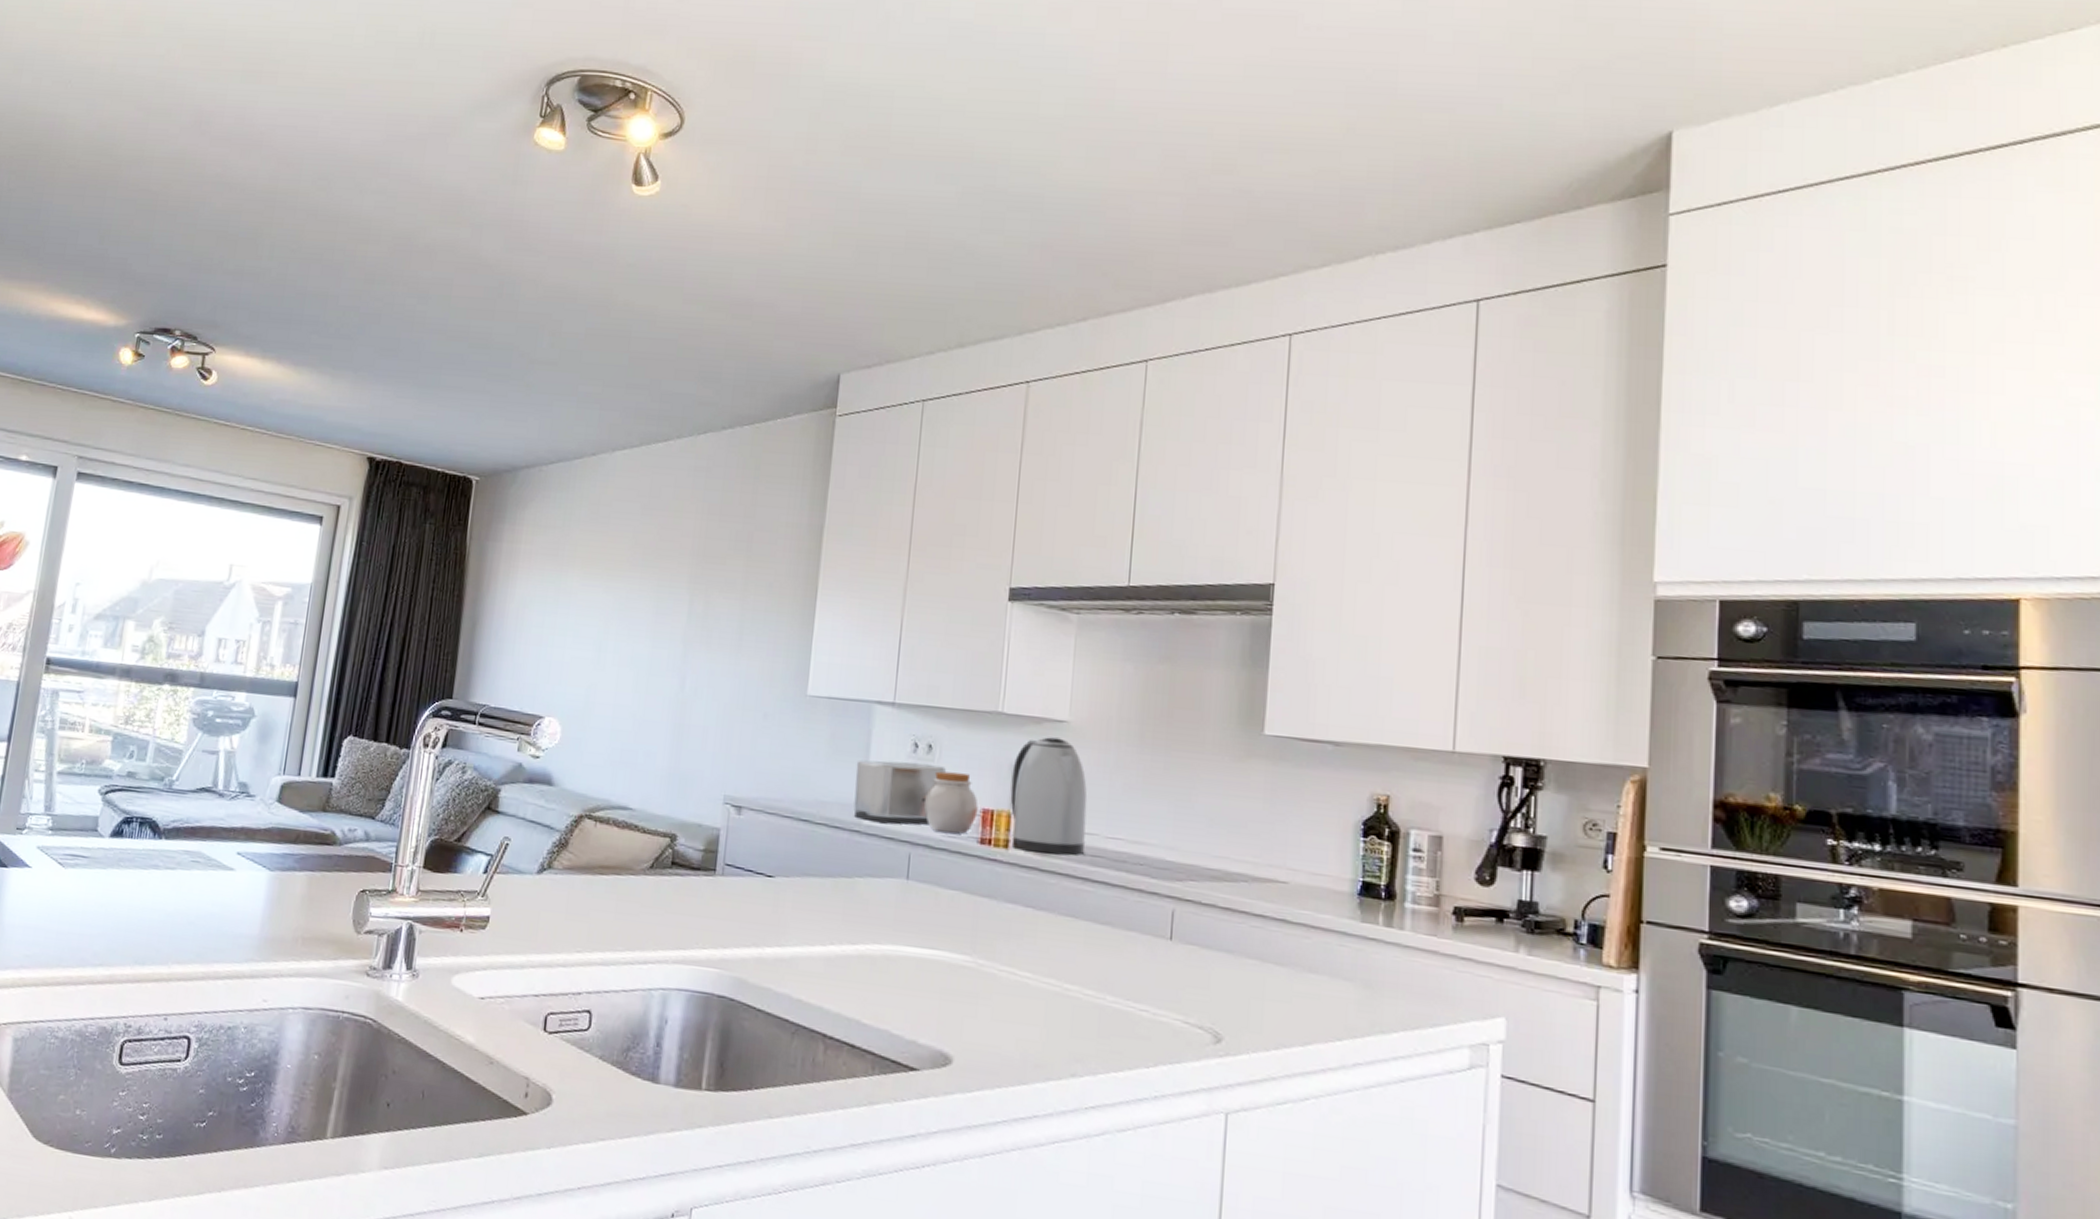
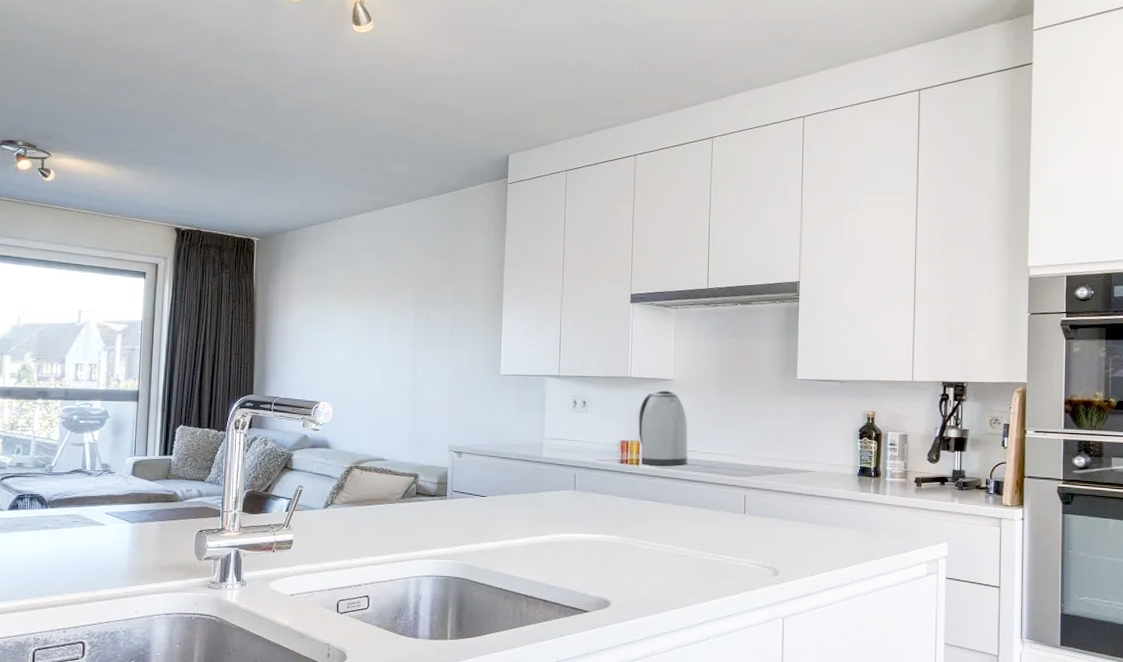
toaster: present [853,759,947,825] -> none [536,413,596,456]
jar: present [923,771,979,834] -> none [582,418,618,458]

